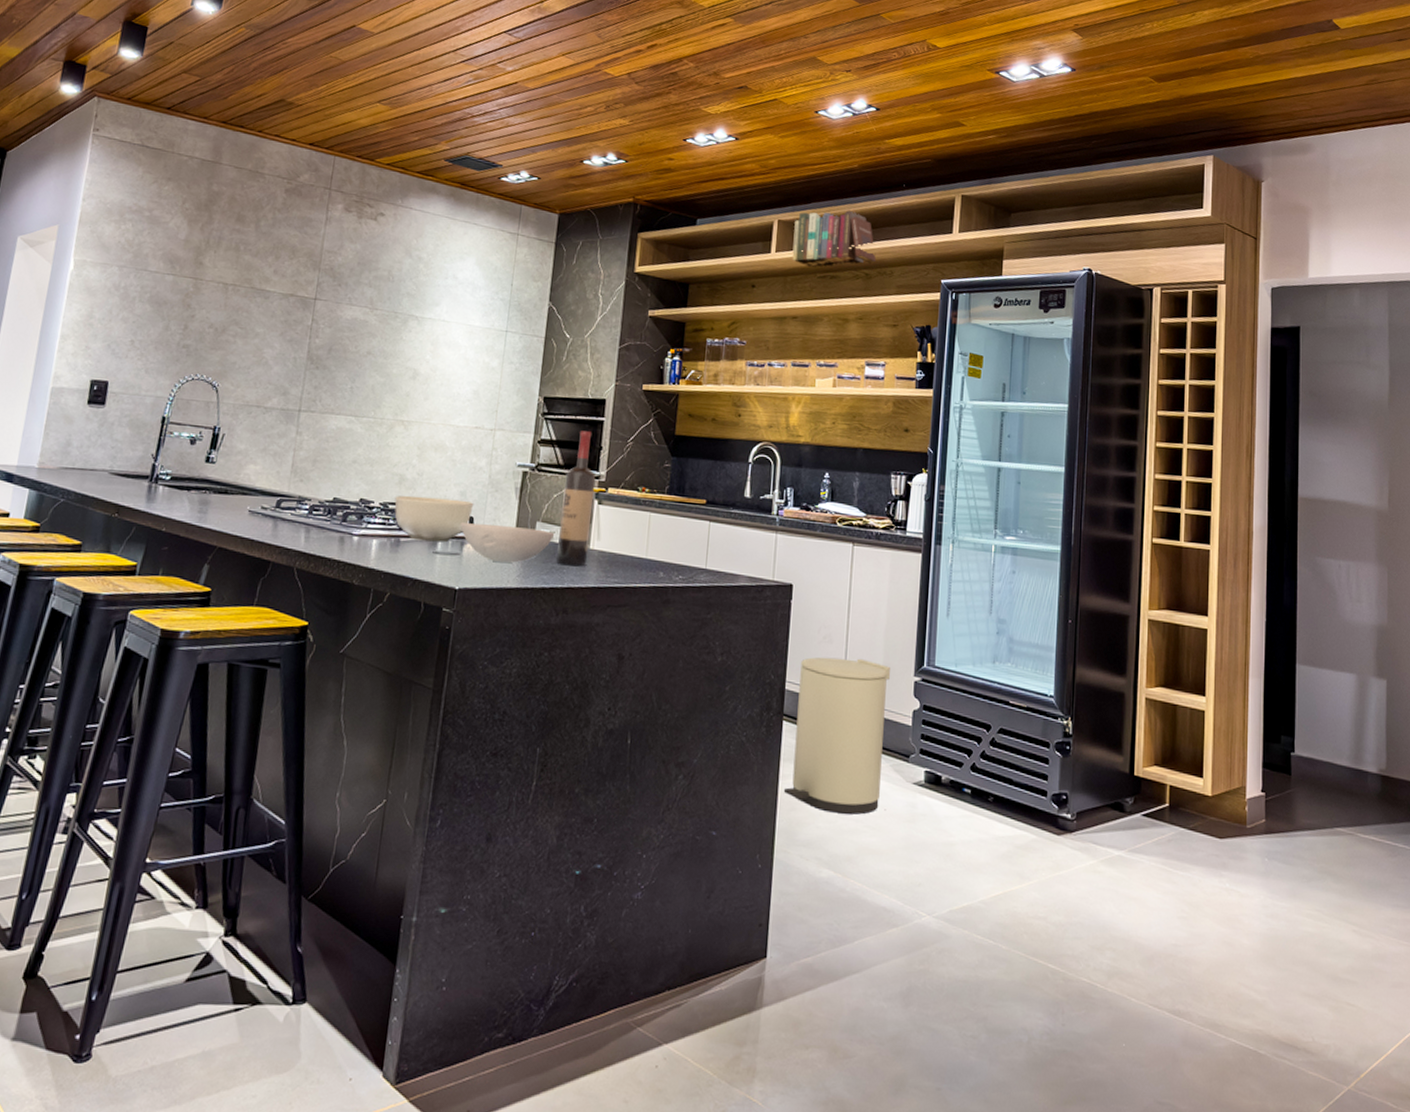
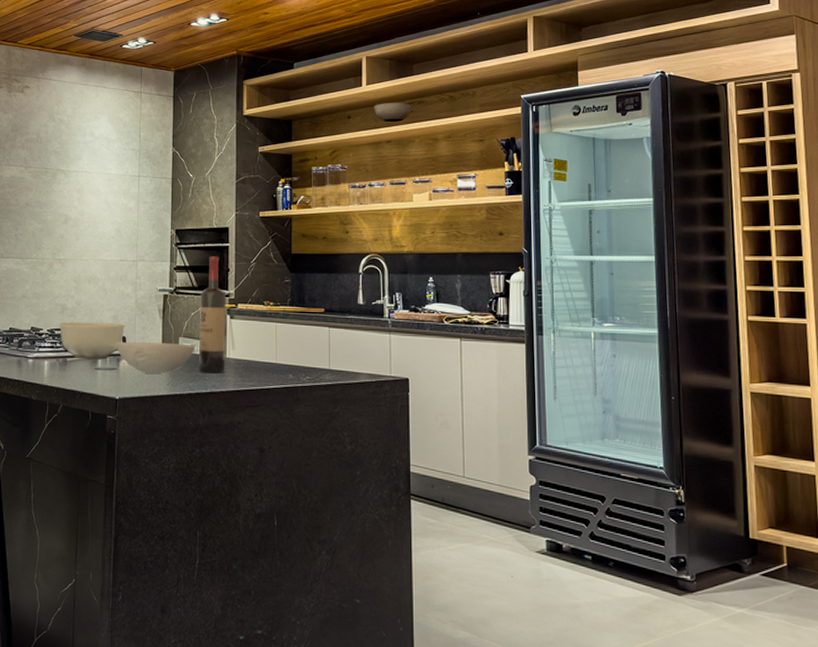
bowl: none [781,273,824,297] -> present [373,102,413,123]
pedal bin: present [783,657,890,815] -> none [417,441,506,581]
books: present [792,210,877,268] -> none [381,41,459,95]

